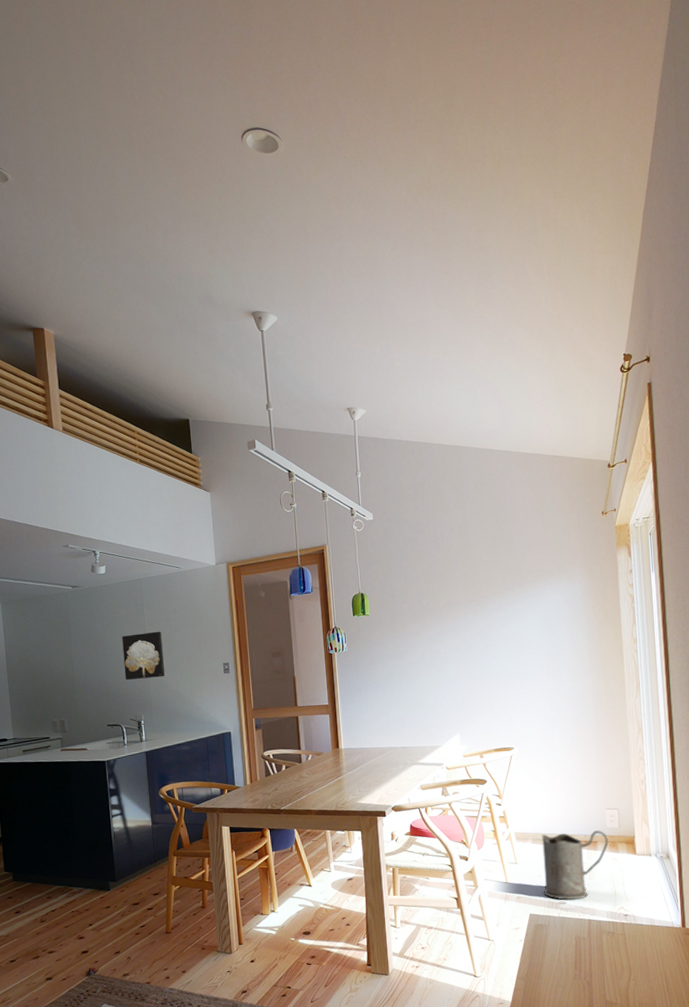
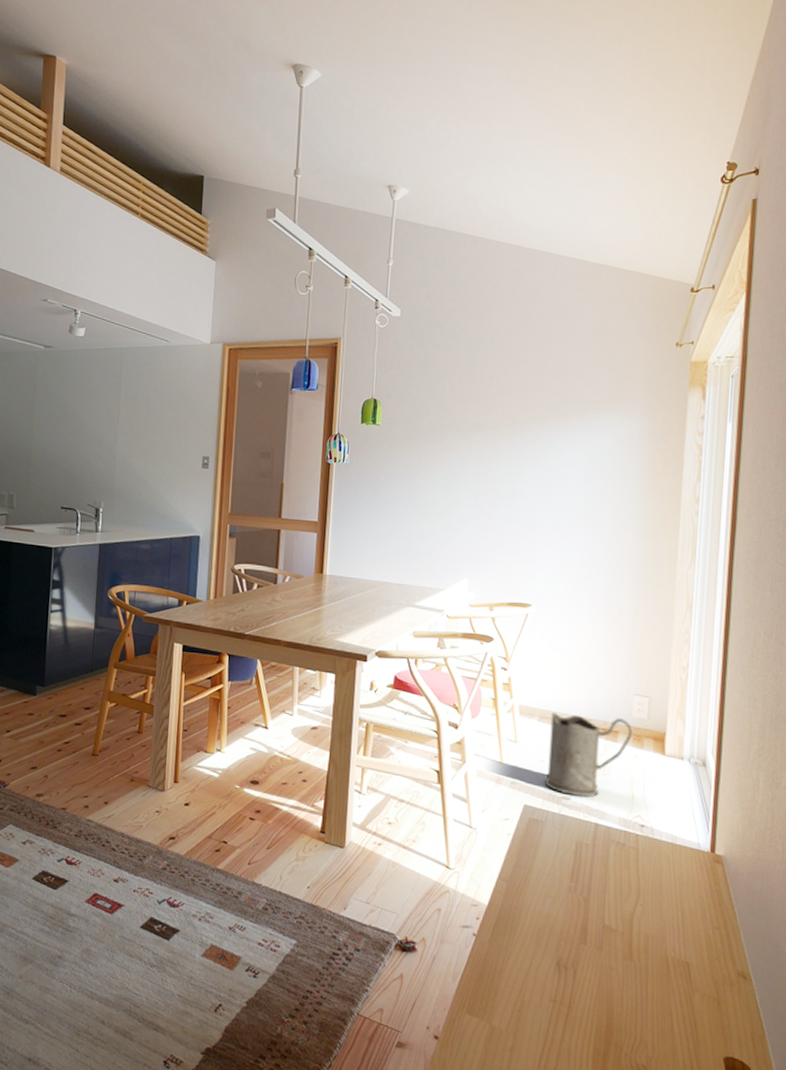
wall art: present [122,631,165,680] -> none [88,409,137,462]

